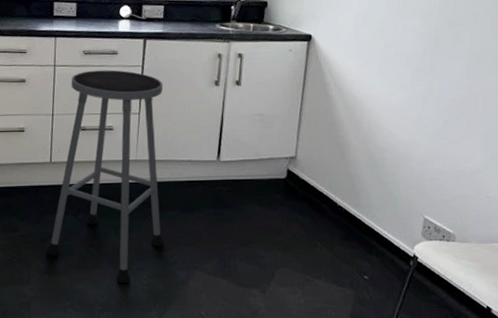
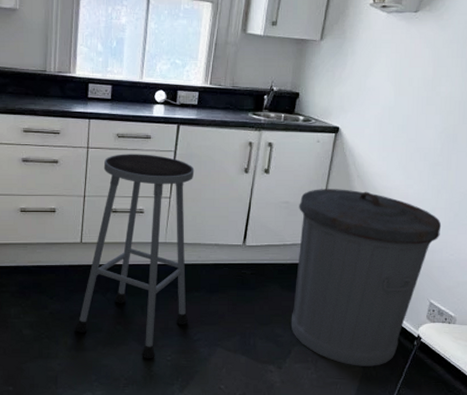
trash can: none [272,99,431,290] -> present [290,189,442,366]

